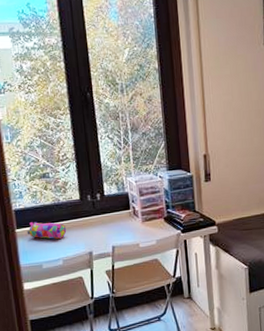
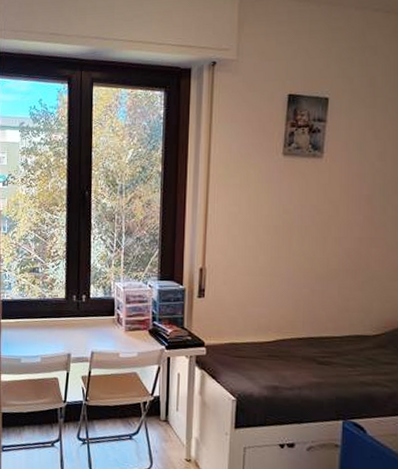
pencil case: present [26,222,67,239] -> none [10,315,49,335]

